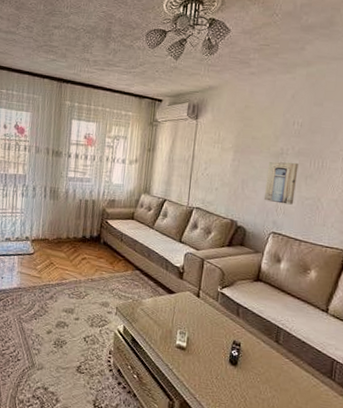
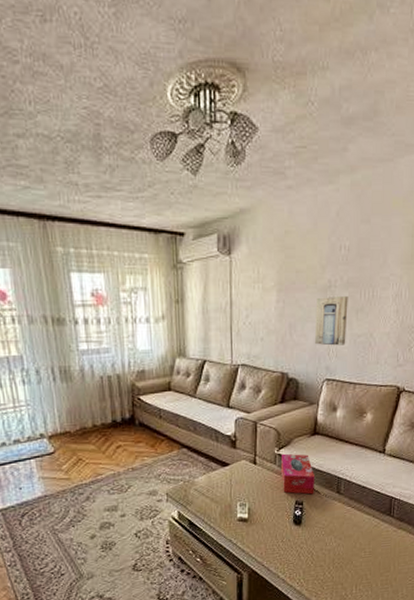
tissue box: none [221,292,254,338] -> present [280,453,314,495]

